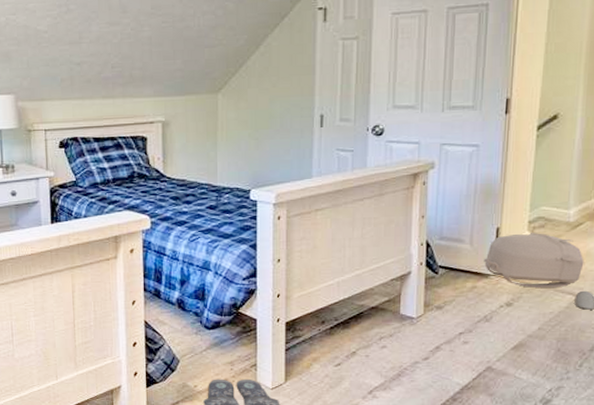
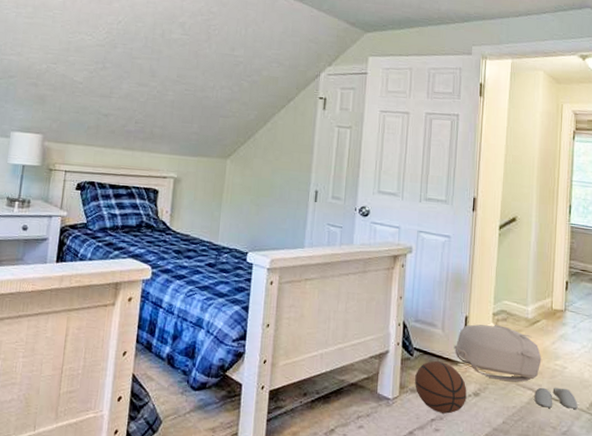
basketball: none [441,275,499,326] -> present [415,360,467,414]

